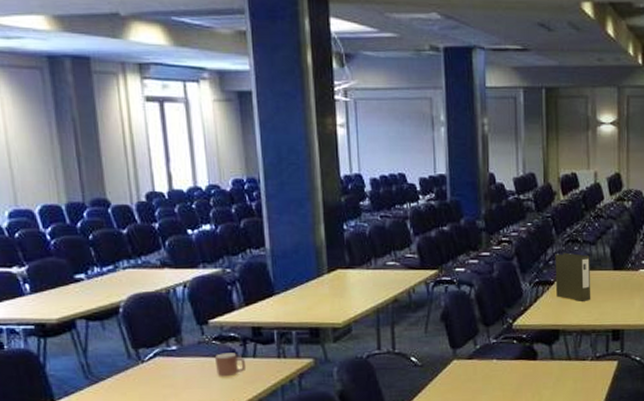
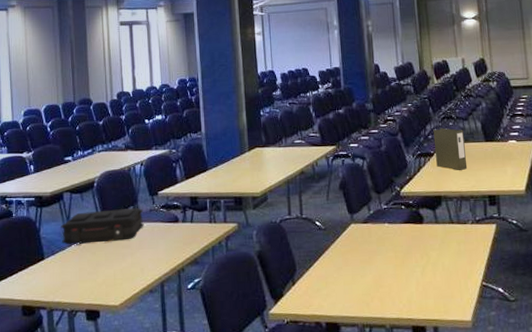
briefcase: none [75,340,191,384] -> present [61,208,144,245]
mug: present [214,353,247,379] -> none [161,218,186,240]

